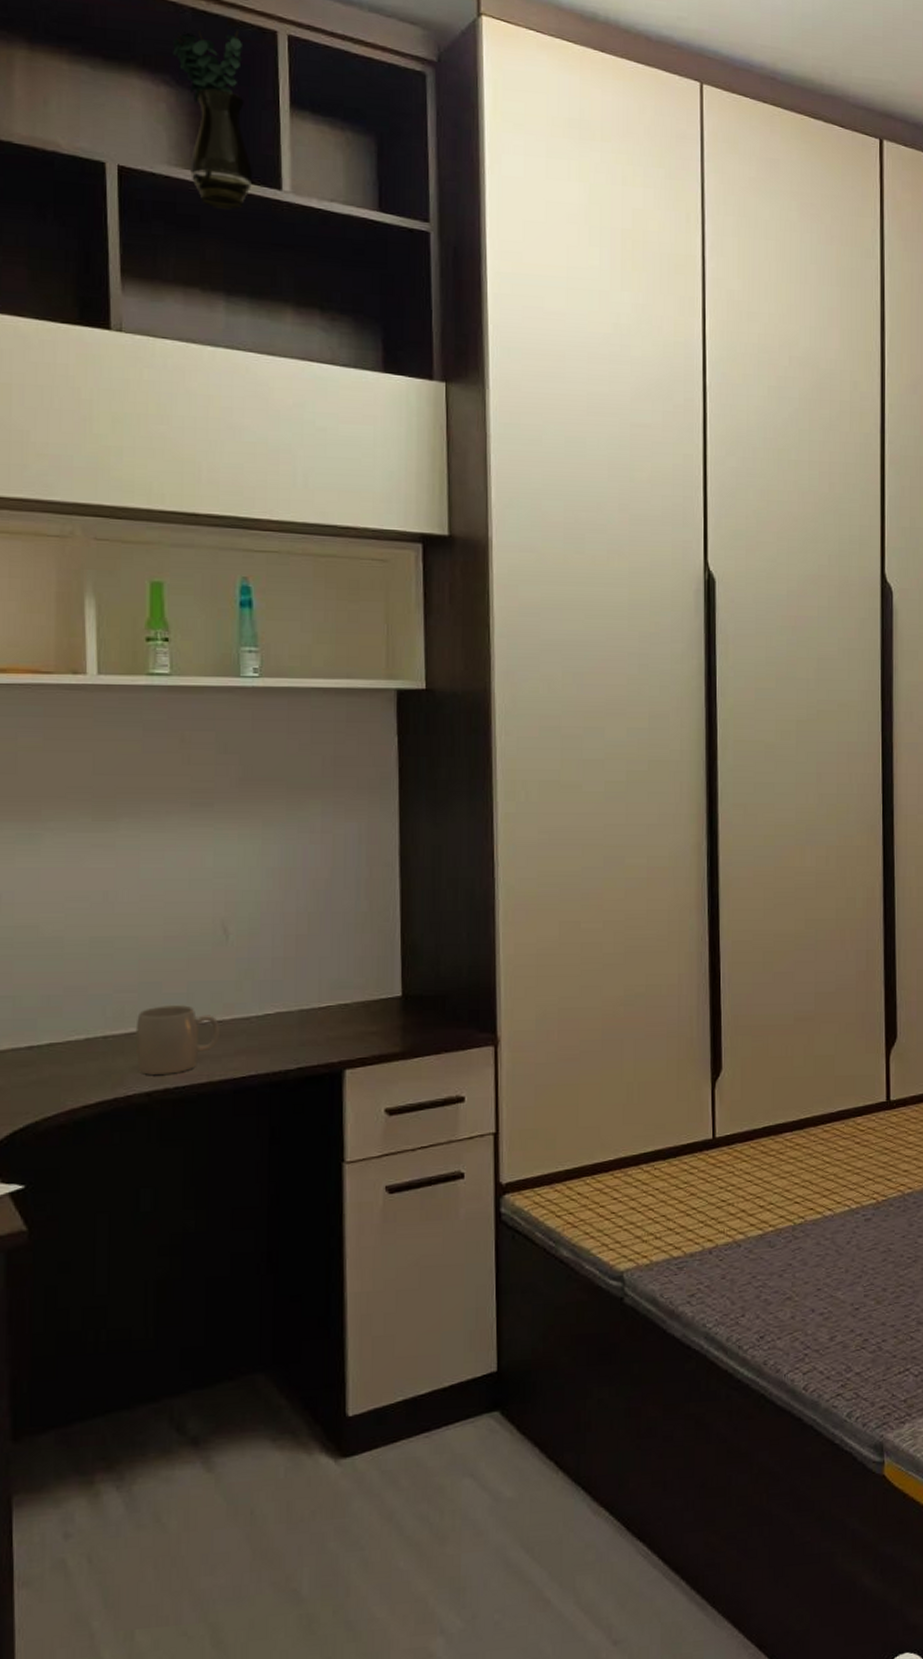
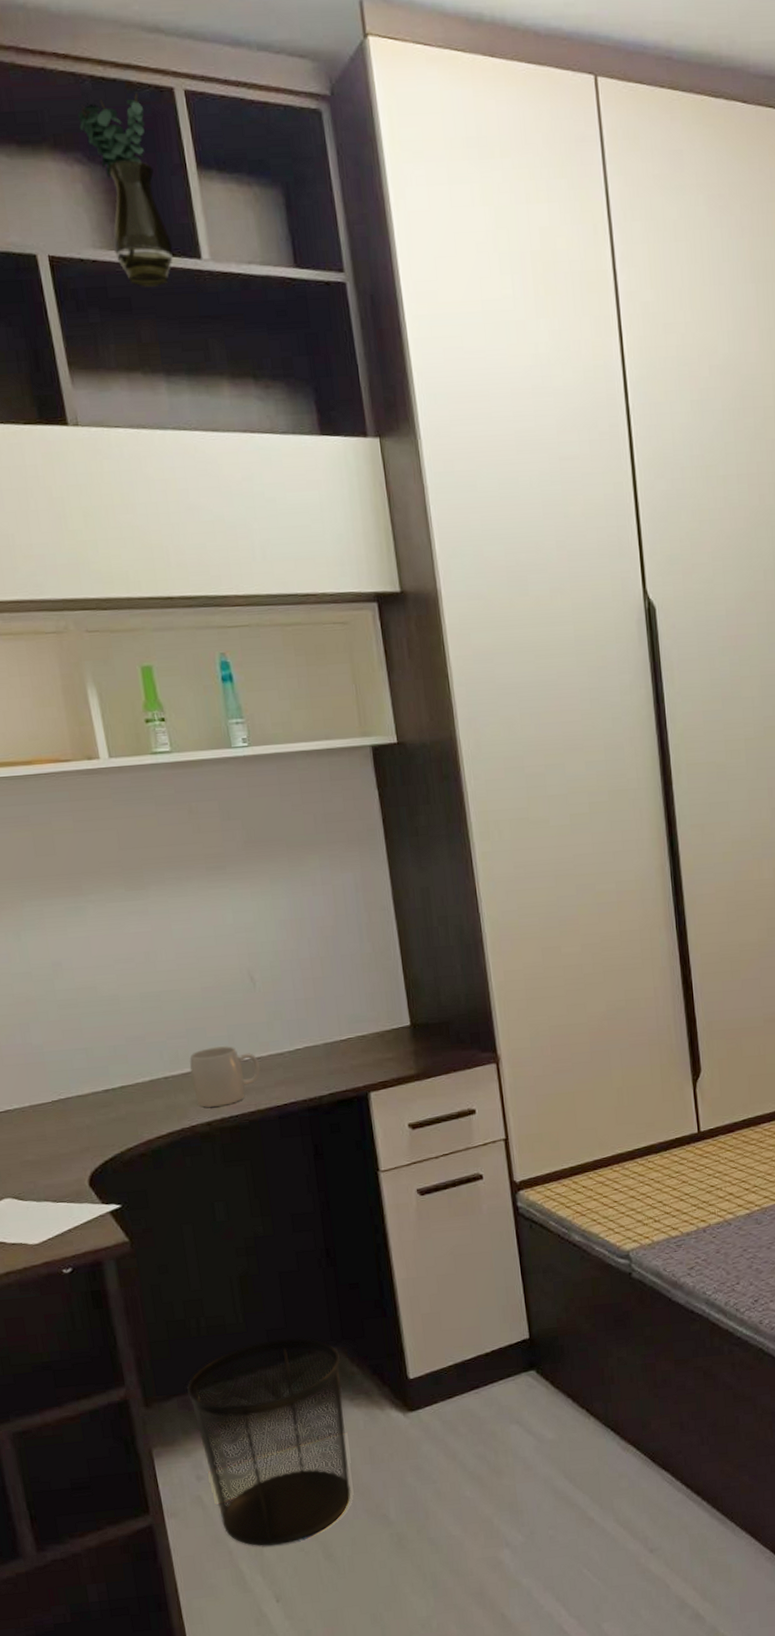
waste bin: none [69,1360,266,1629] -> present [187,1338,351,1547]

